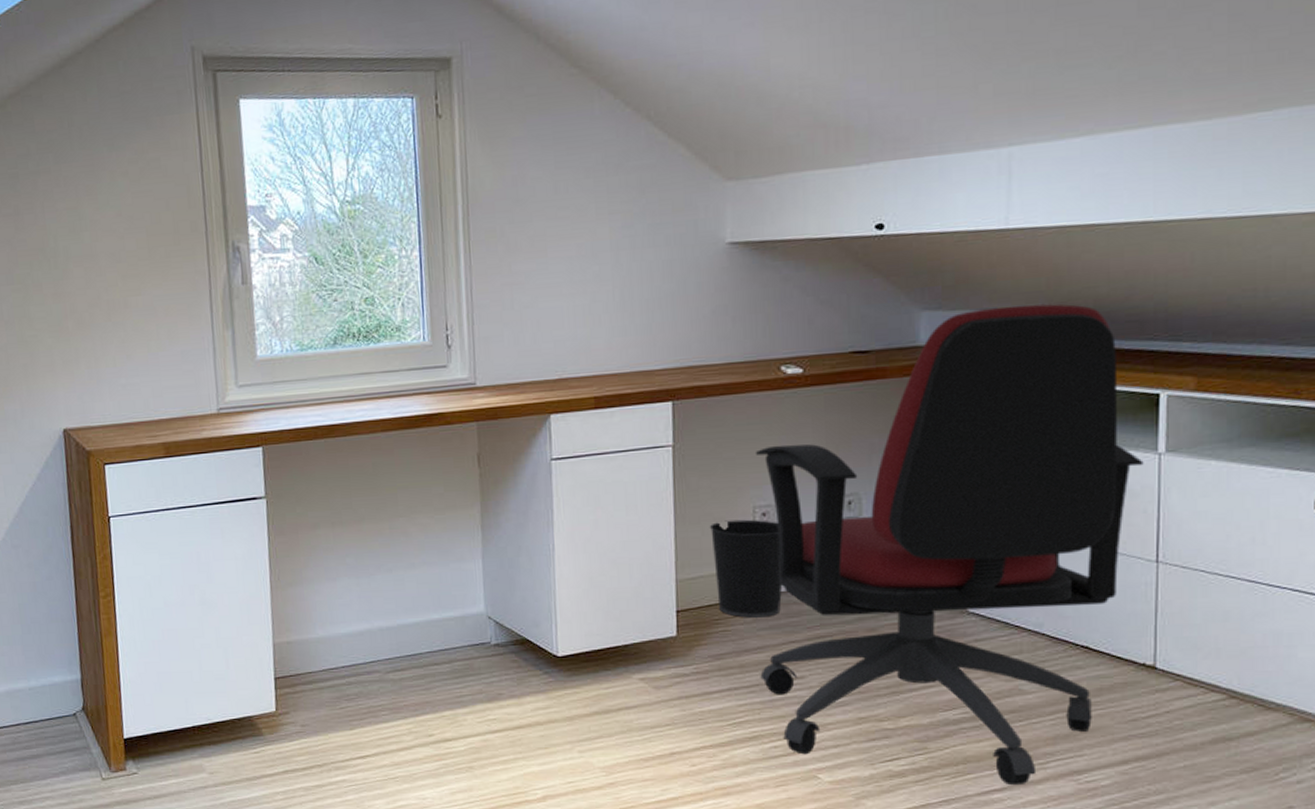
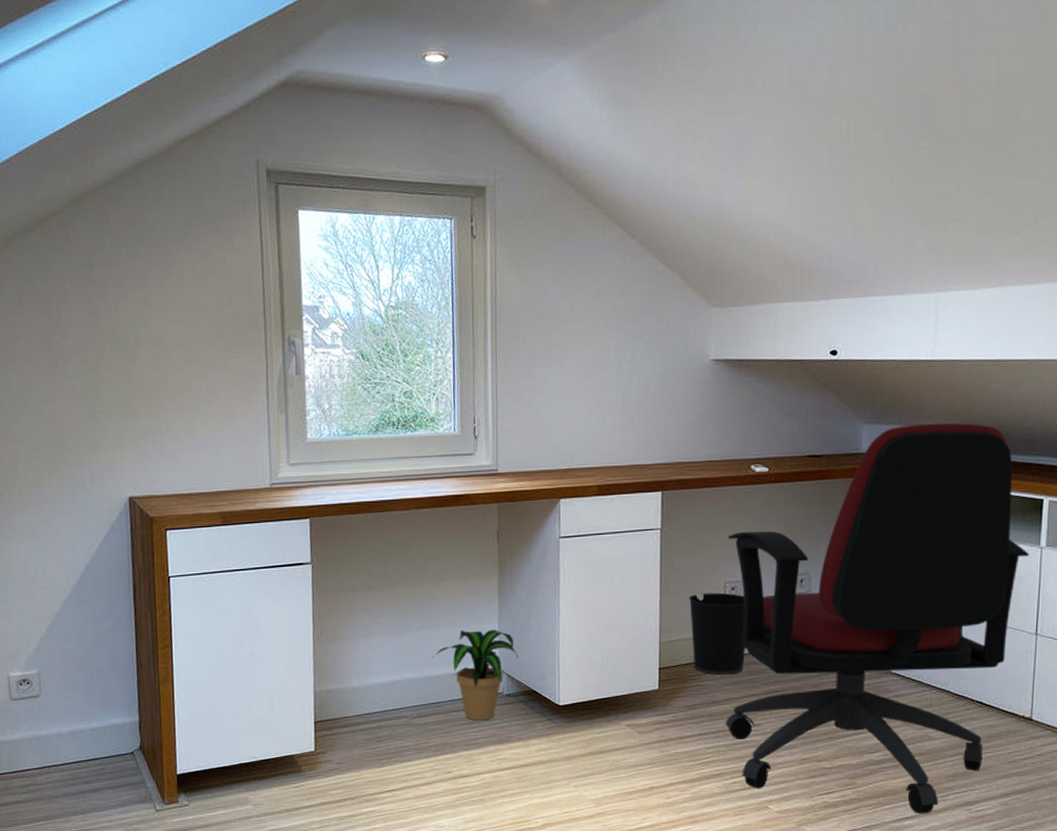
potted plant: none [406,569,508,675] -> present [432,630,519,721]

